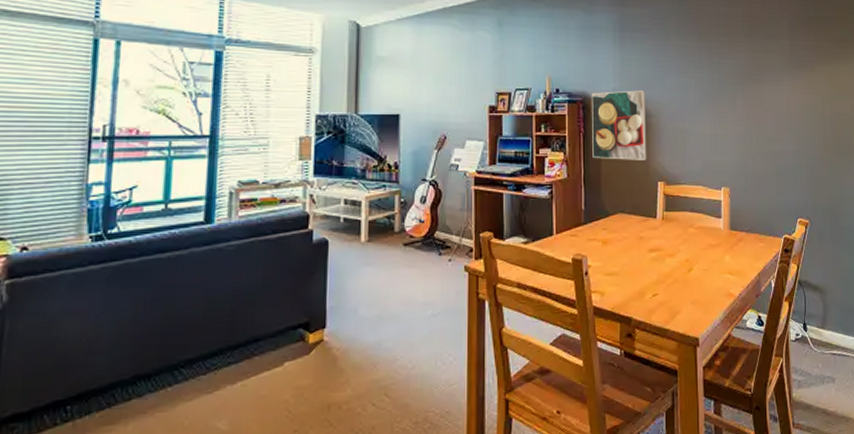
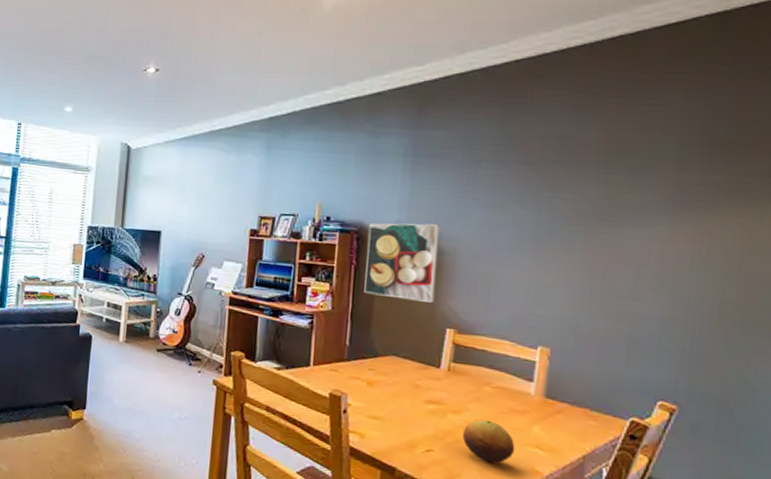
fruit: none [678,257,715,295] -> present [463,419,516,464]

